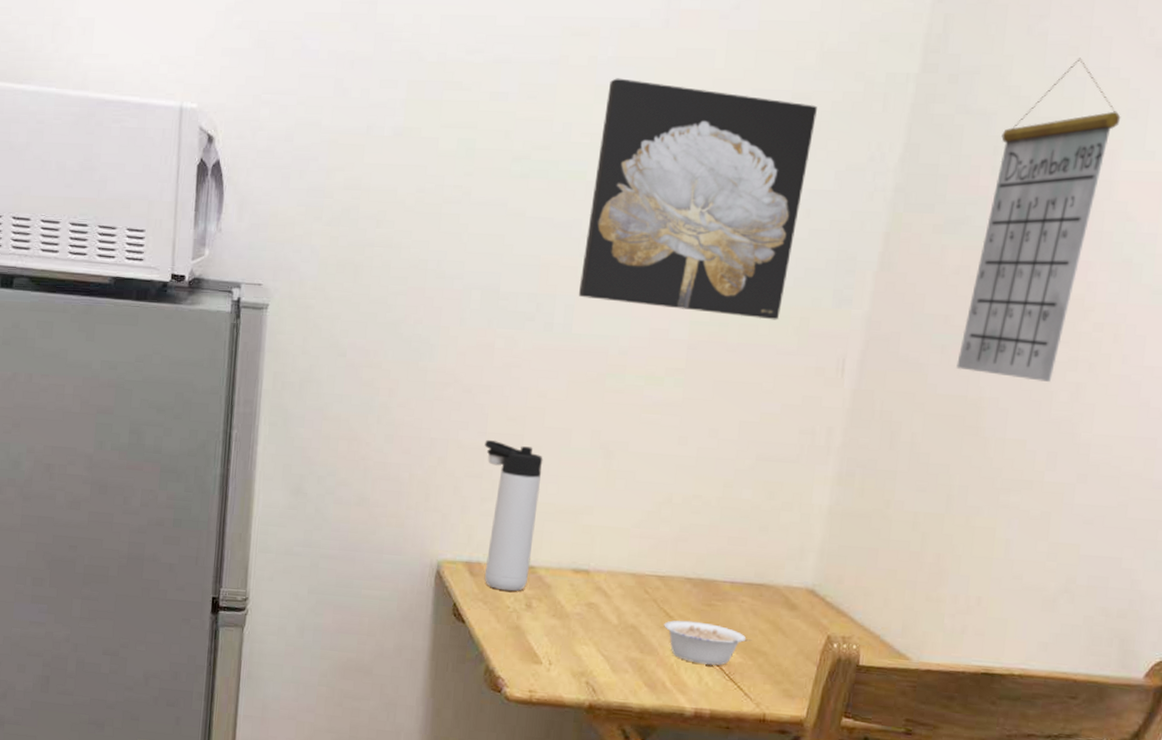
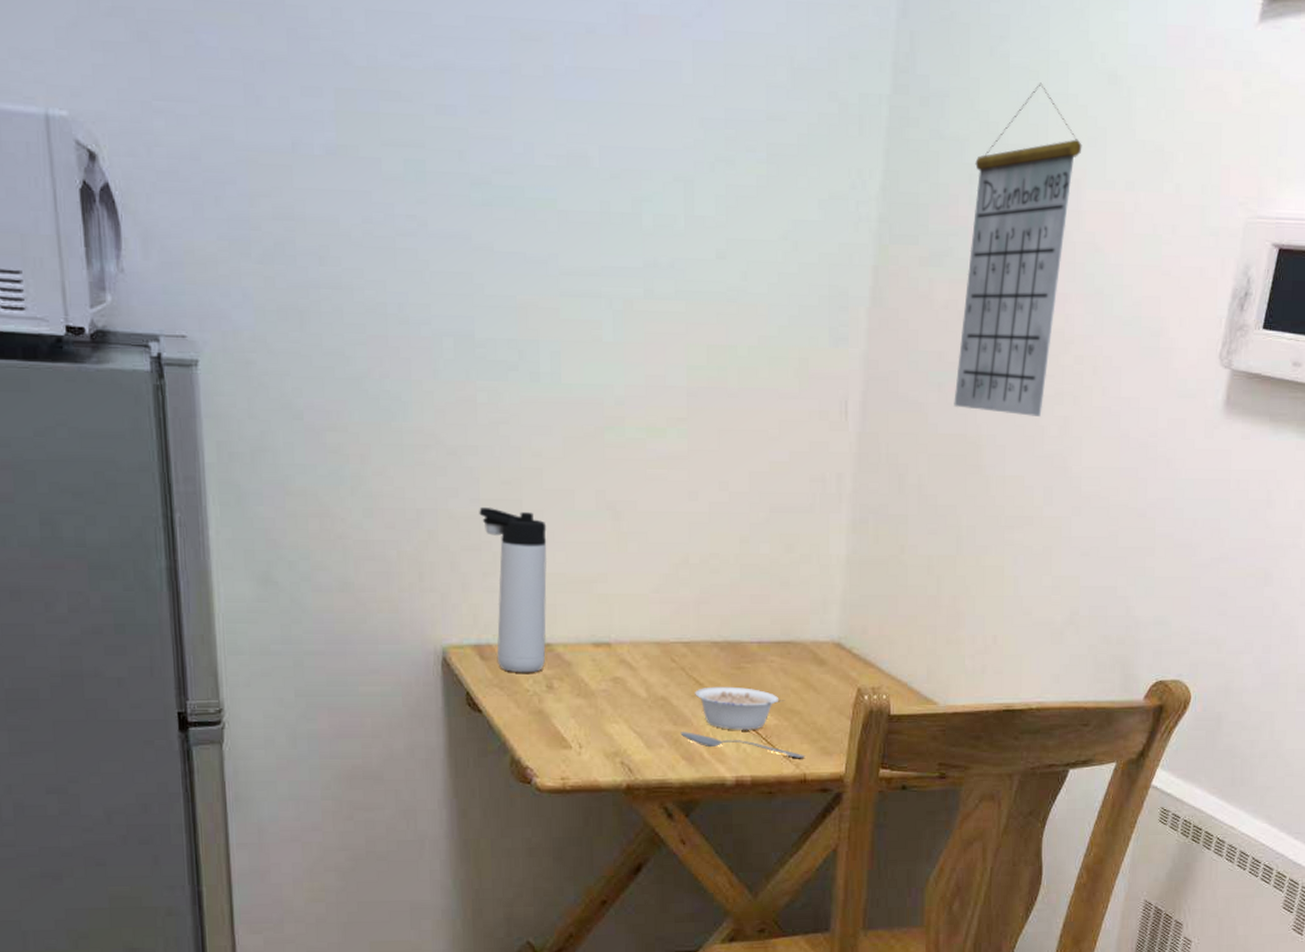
wall art: present [578,78,817,320] -> none [563,91,793,362]
spoon: none [645,660,767,699] -> present [680,732,806,759]

